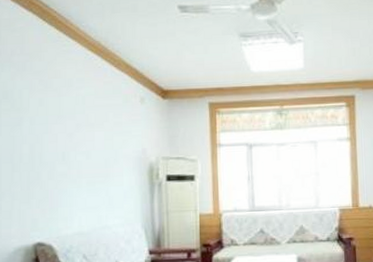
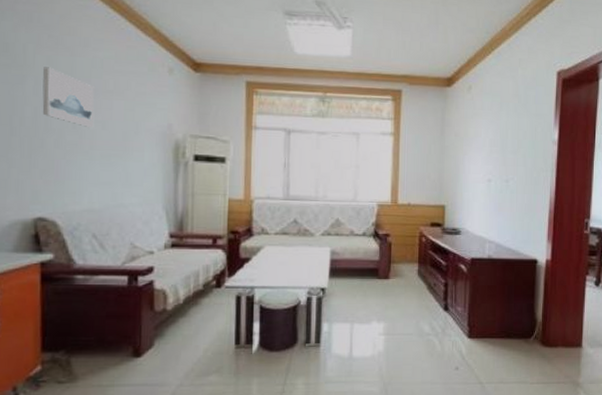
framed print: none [36,108,80,158] -> present [42,67,94,127]

